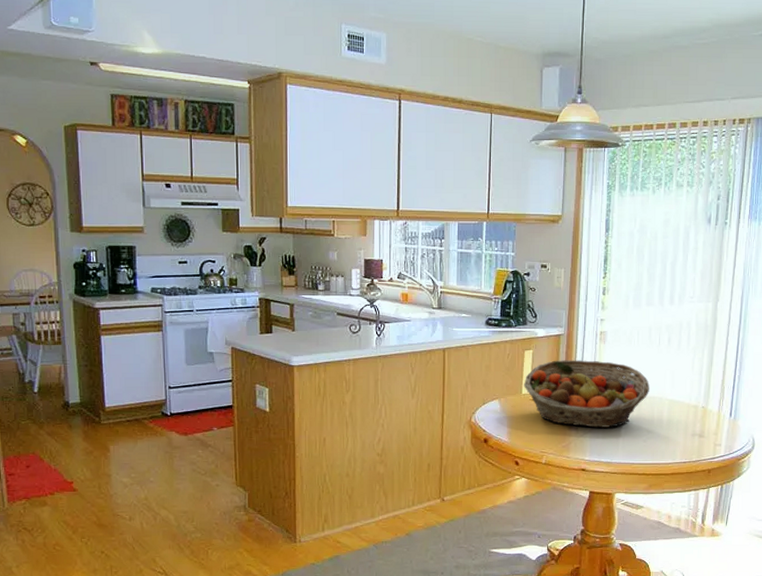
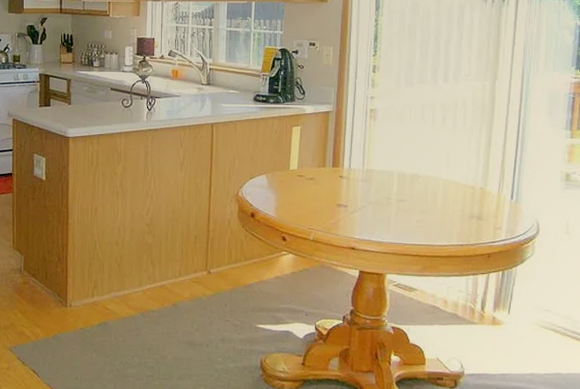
fruit basket: present [524,360,650,428] -> none [291,137,423,206]

